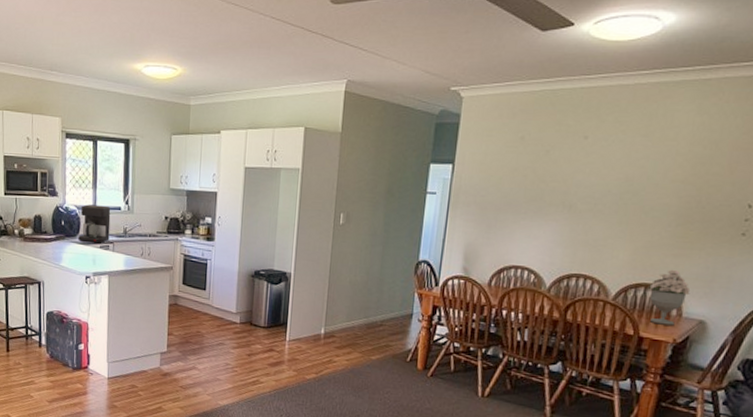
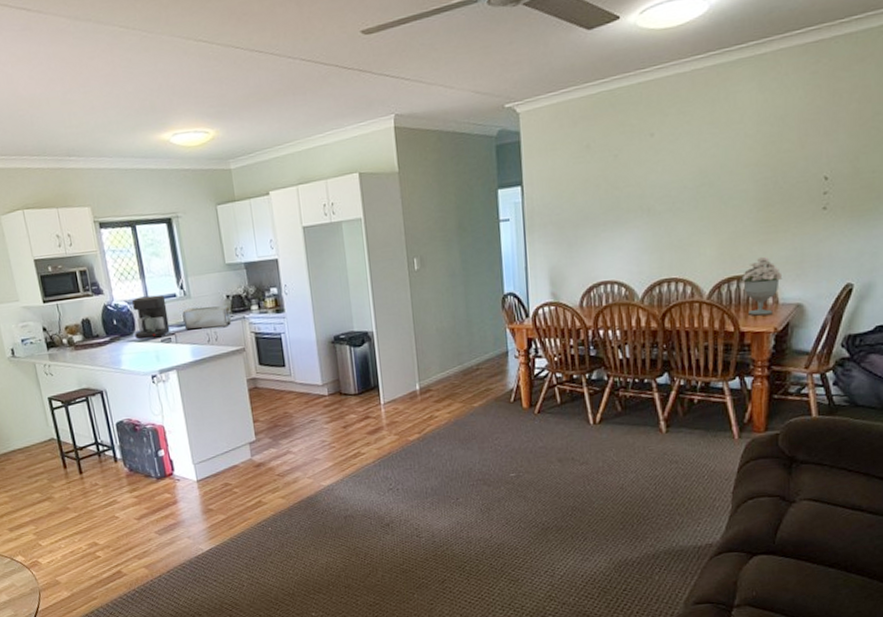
toaster: none [123,222,167,246] -> present [182,305,232,331]

